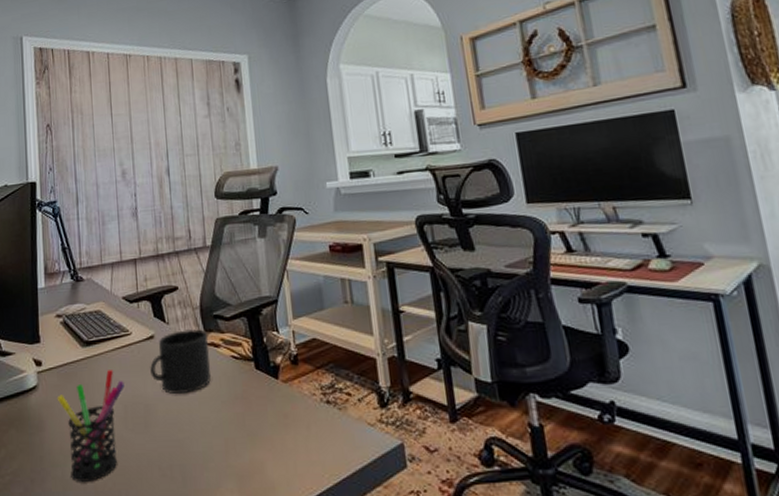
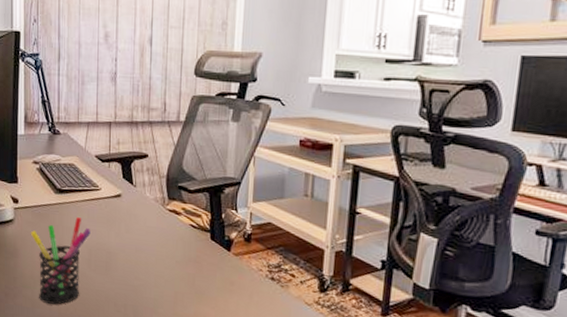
mug: present [150,329,211,394] -> none [115,194,171,249]

